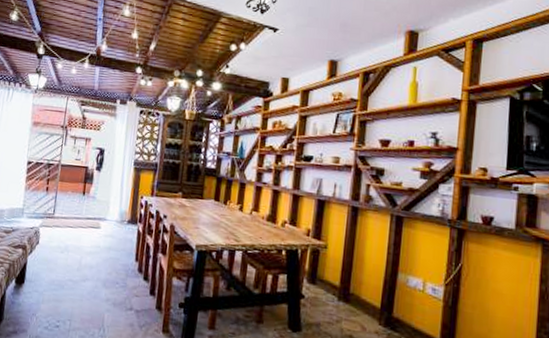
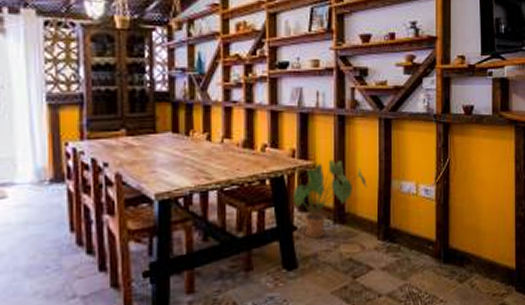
house plant: none [302,244,374,310] -> present [291,160,367,238]

